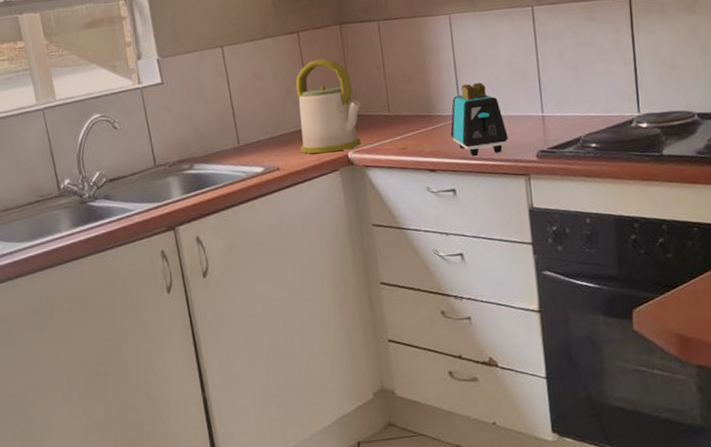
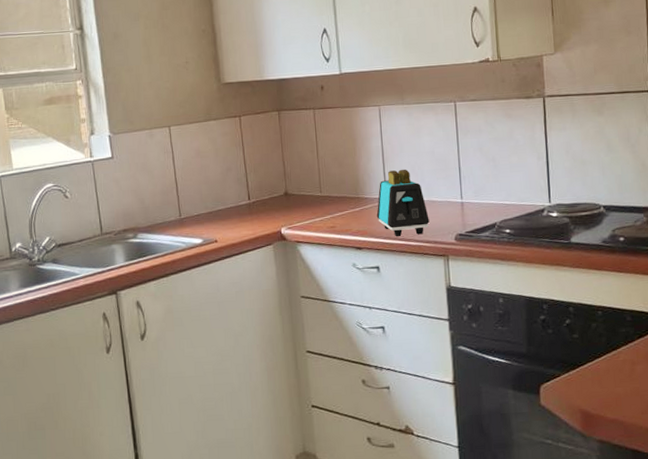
kettle: present [295,58,361,154] -> none [235,141,295,229]

